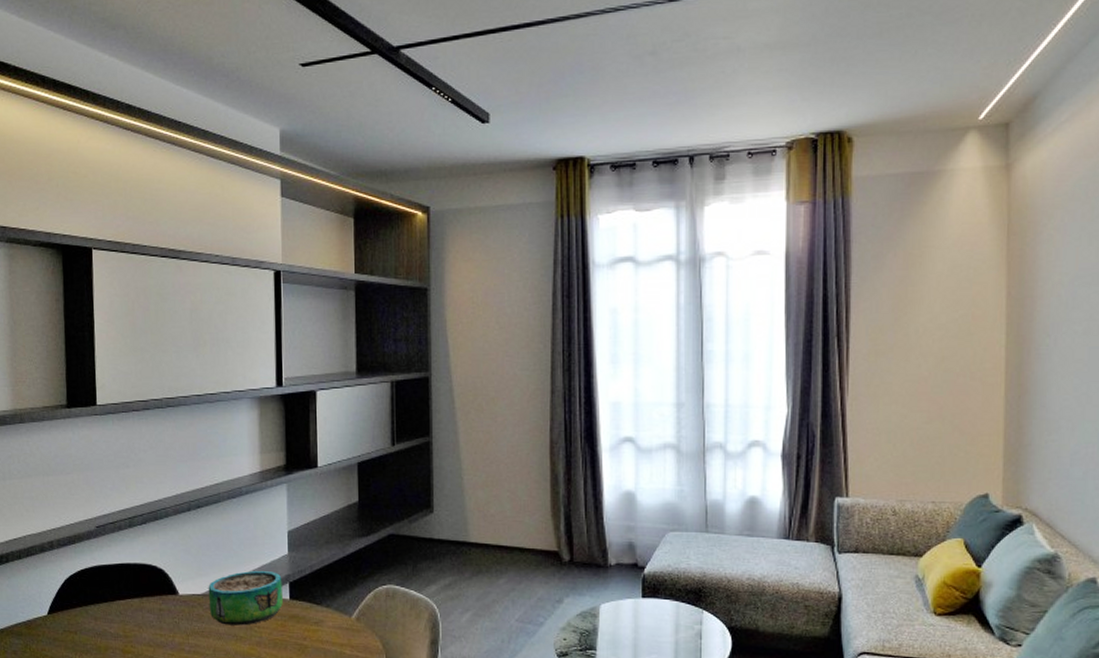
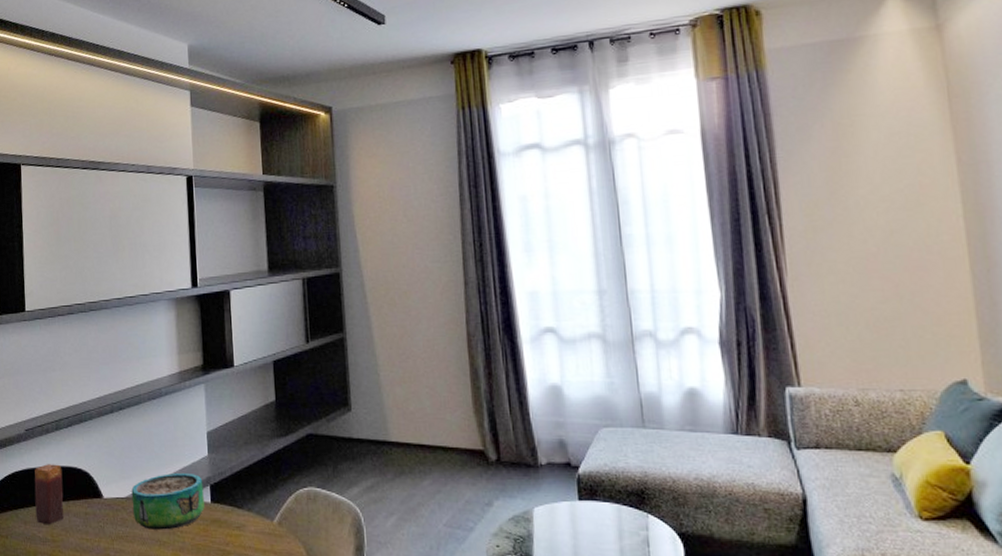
candle: none [105,561,137,621] -> present [34,464,64,525]

